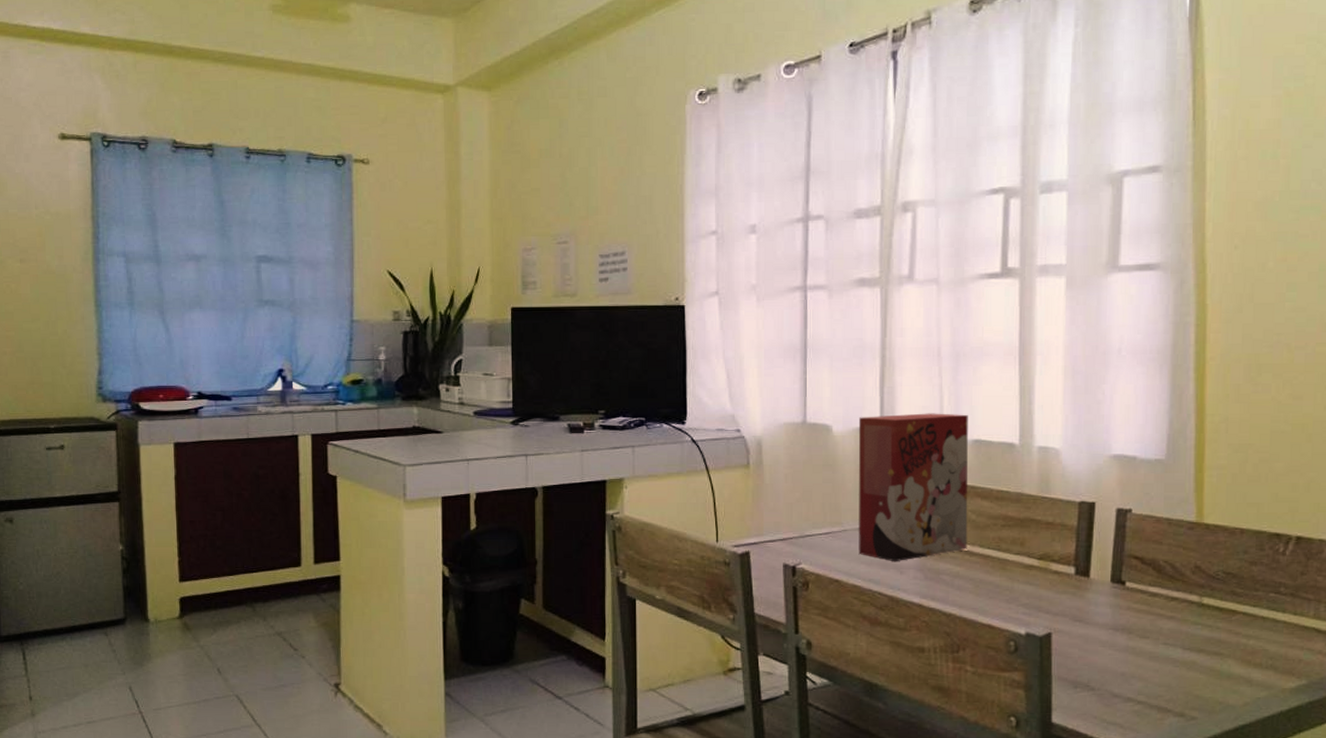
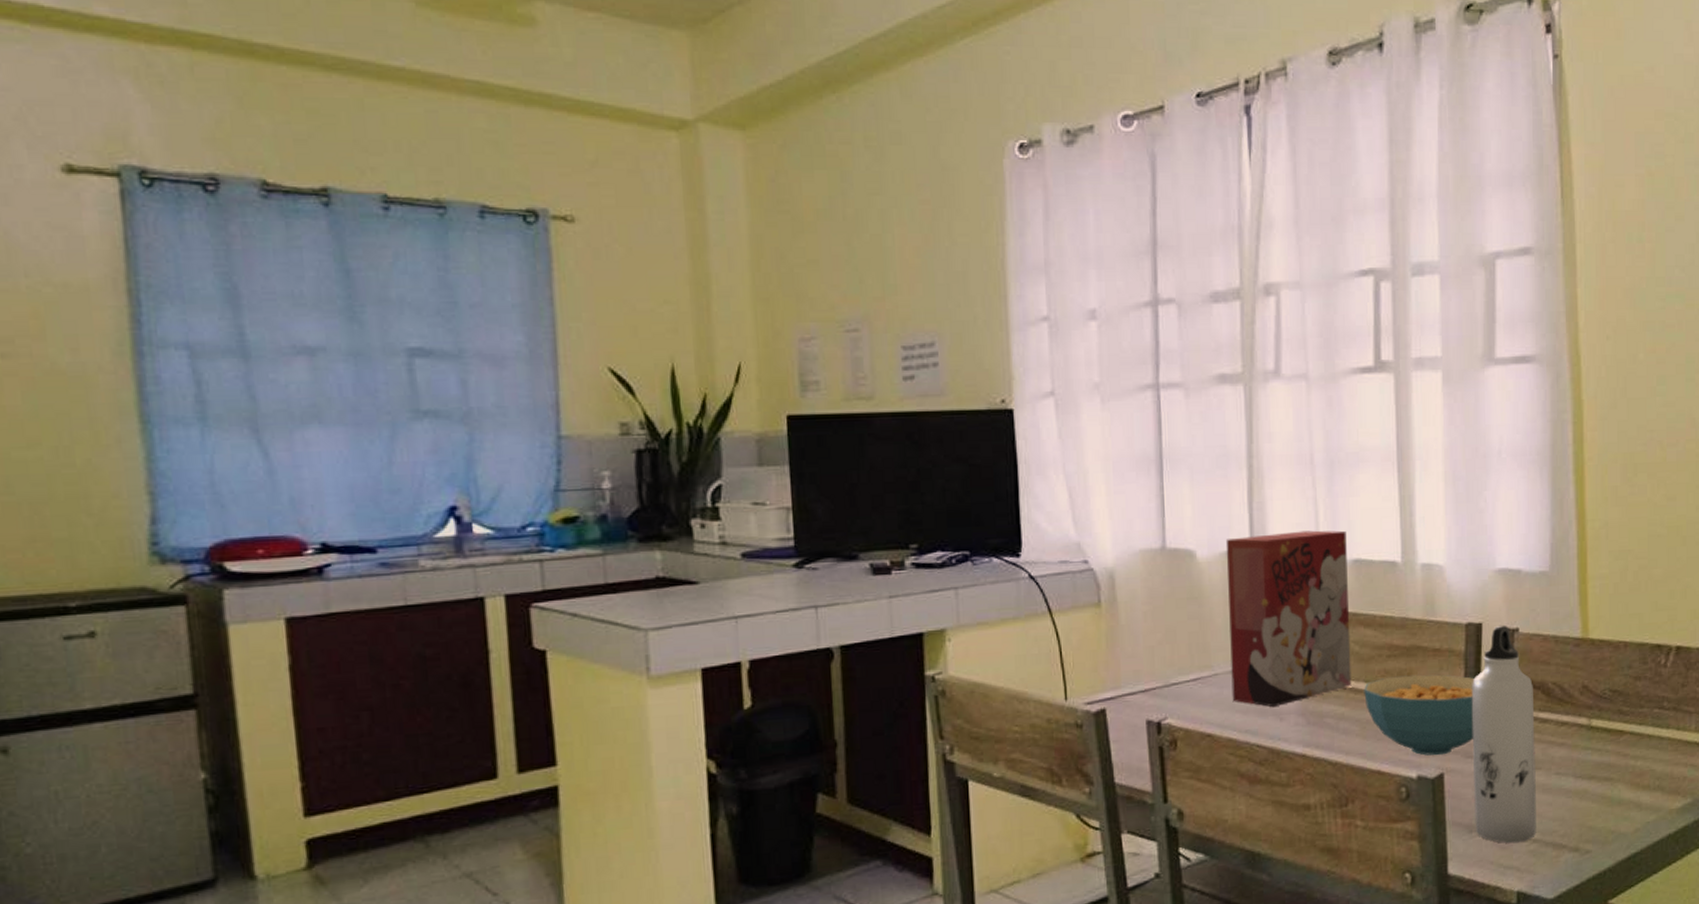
cereal bowl: none [978,544,1086,617] -> present [1364,674,1475,756]
water bottle: none [1080,505,1145,702] -> present [1471,625,1537,844]

